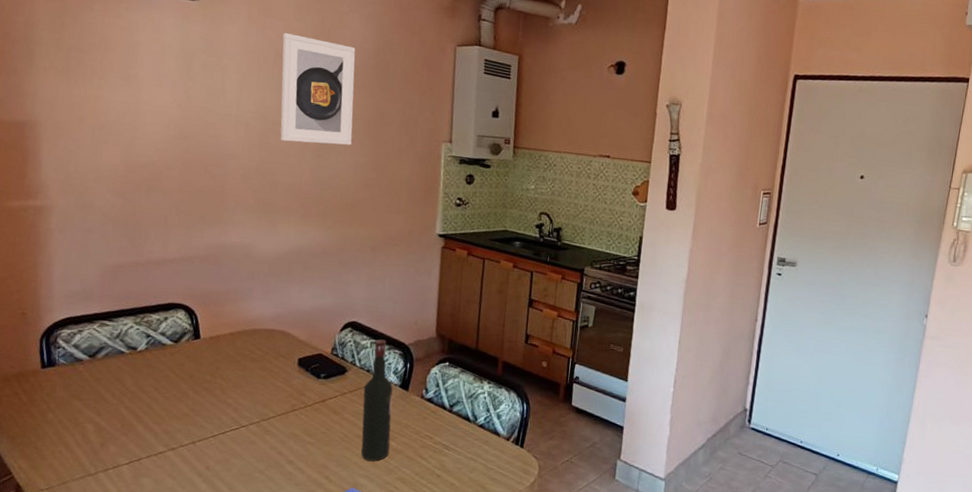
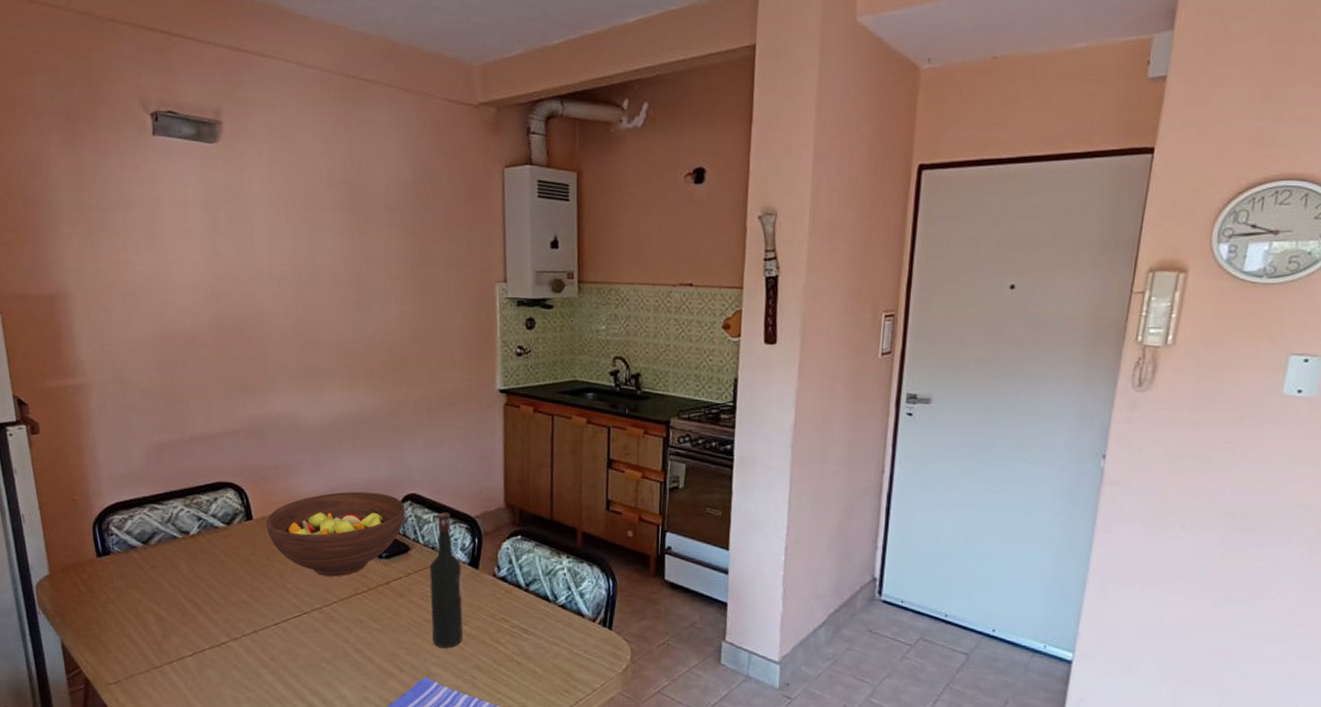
fruit bowl: none [213,317,346,394] -> present [266,491,406,577]
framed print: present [280,33,356,146] -> none [310,170,395,295]

